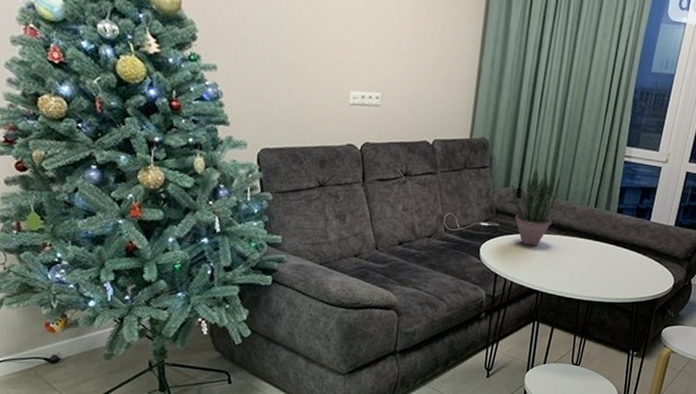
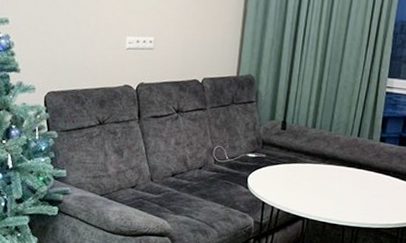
potted plant: present [511,167,561,246] -> none [276,101,324,175]

